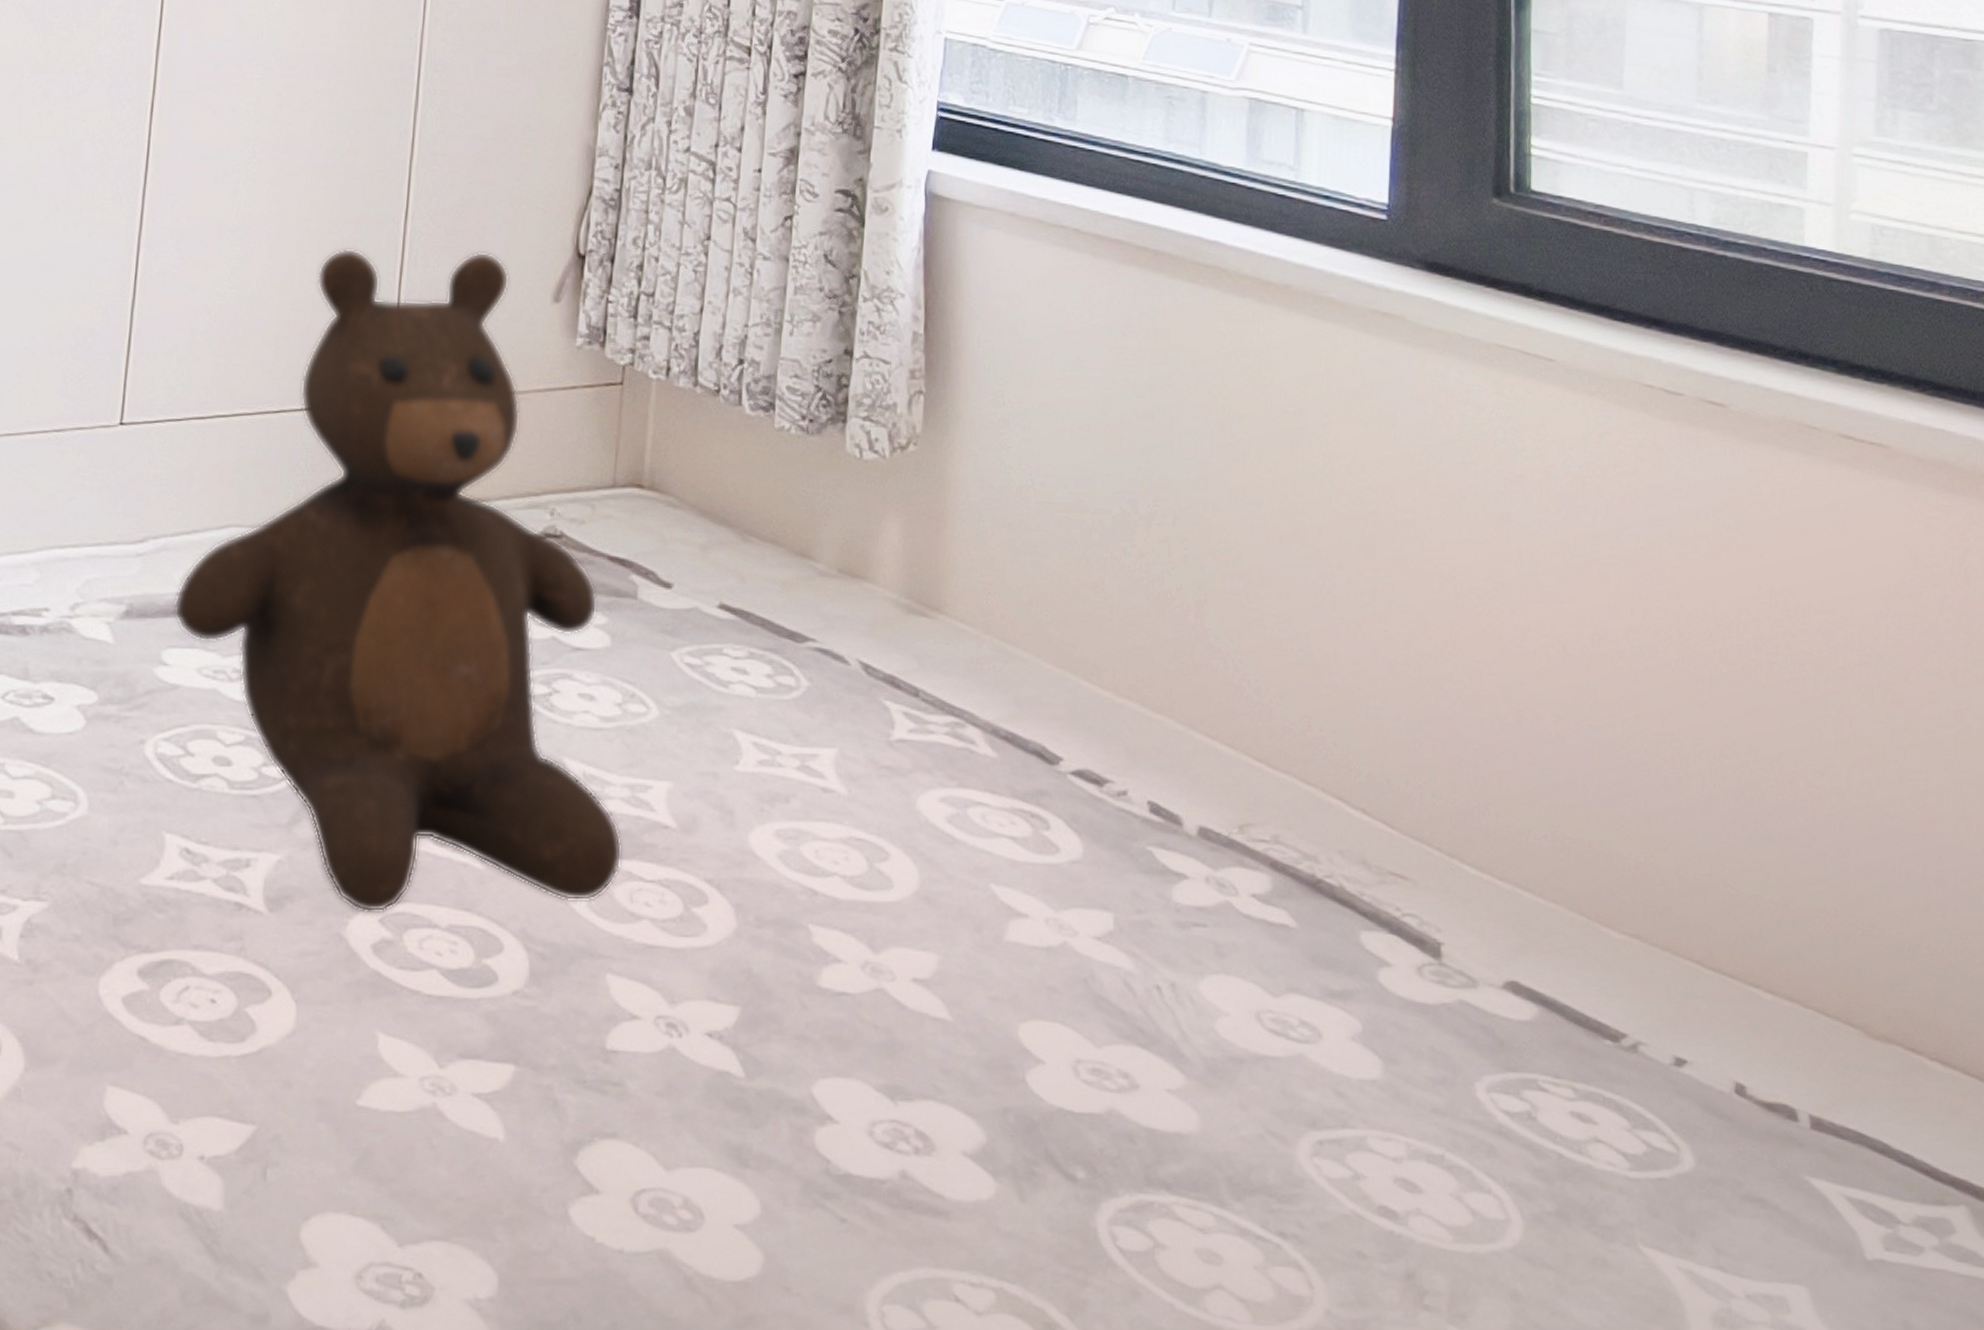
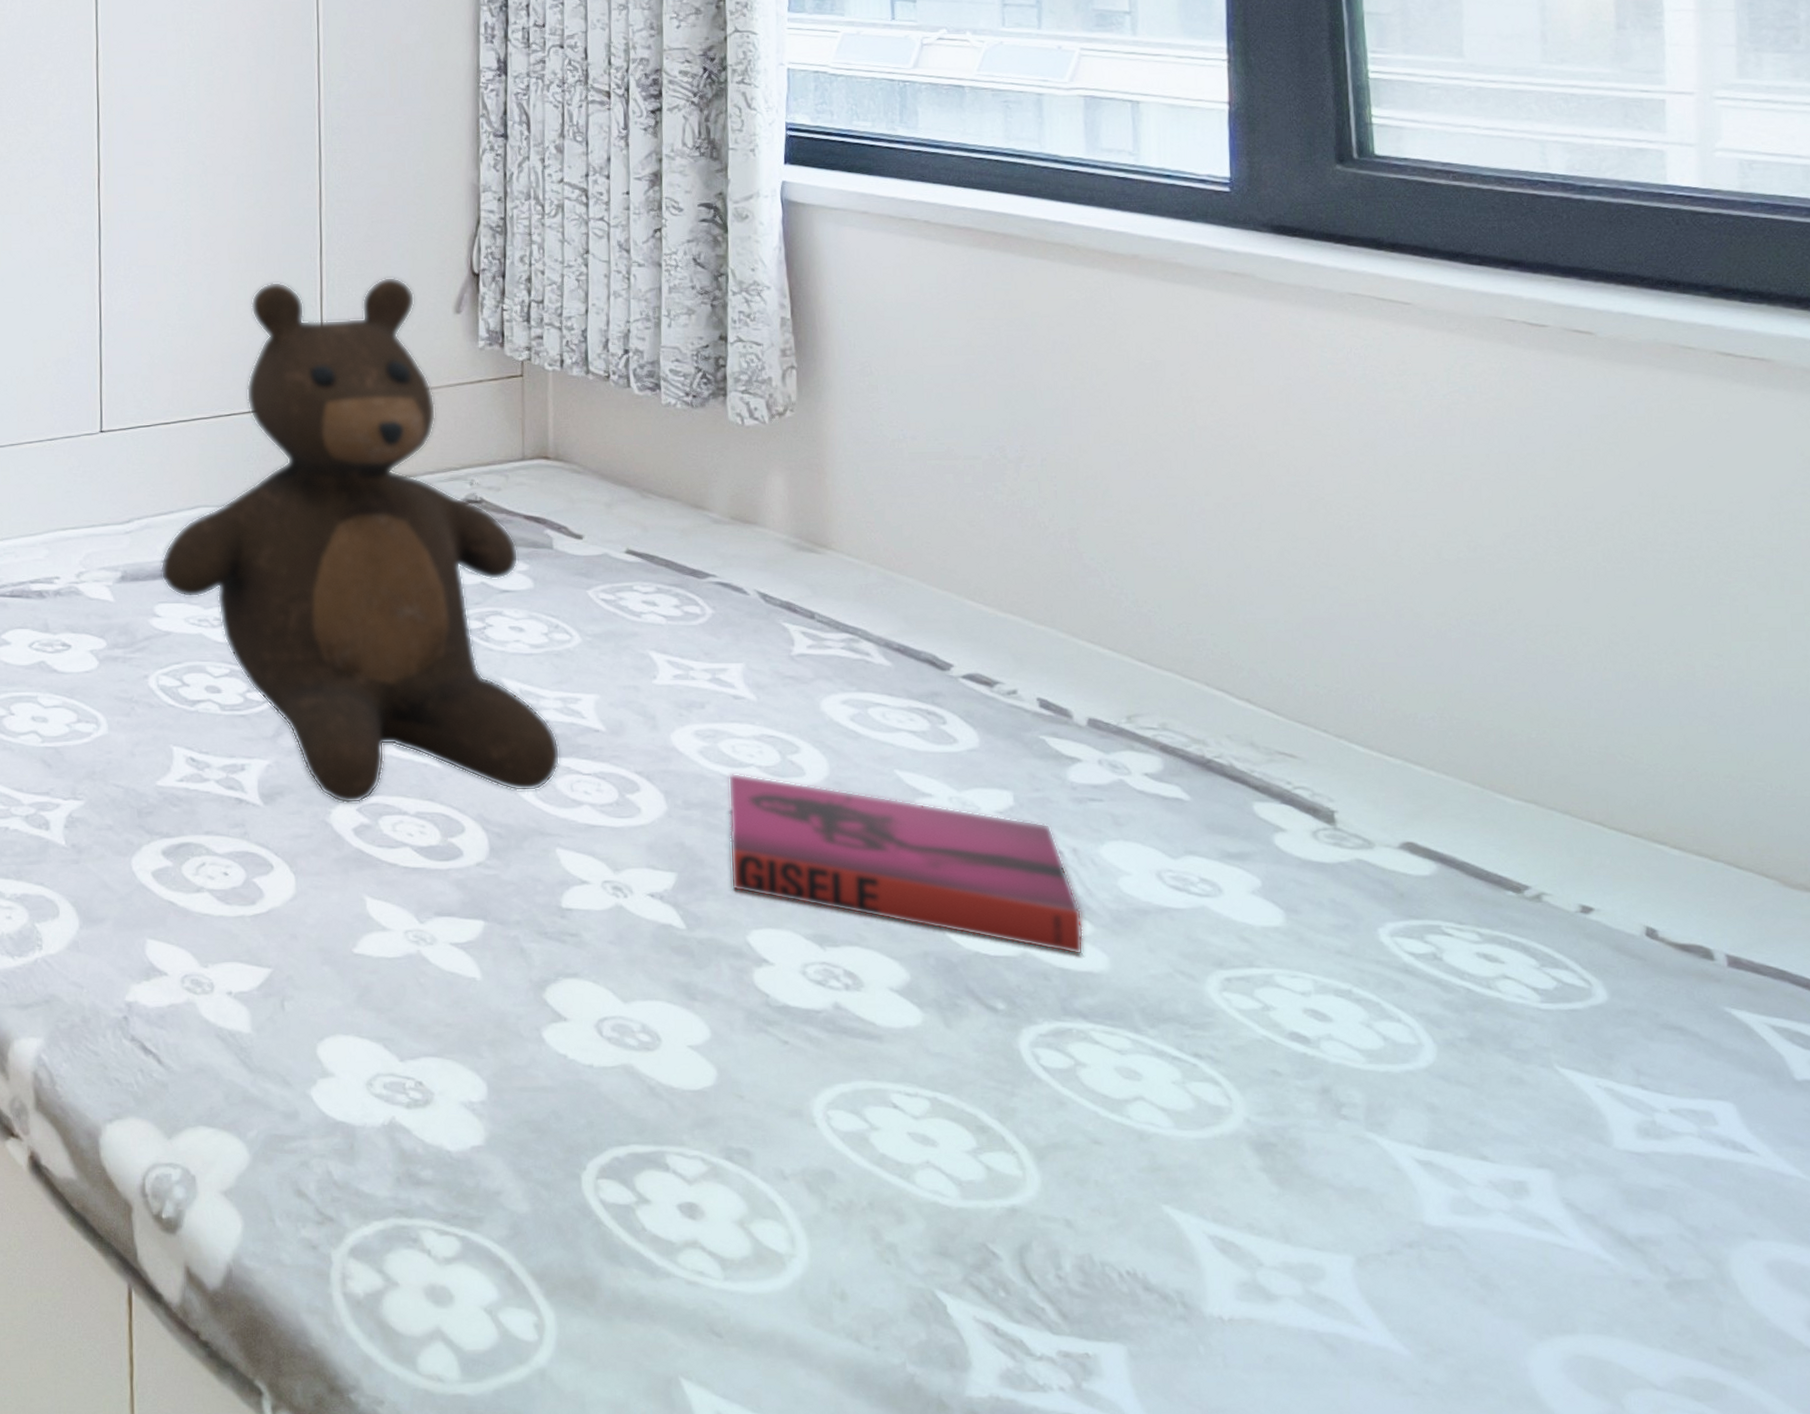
hardback book: none [799,883,1175,1113] -> present [728,773,1084,955]

